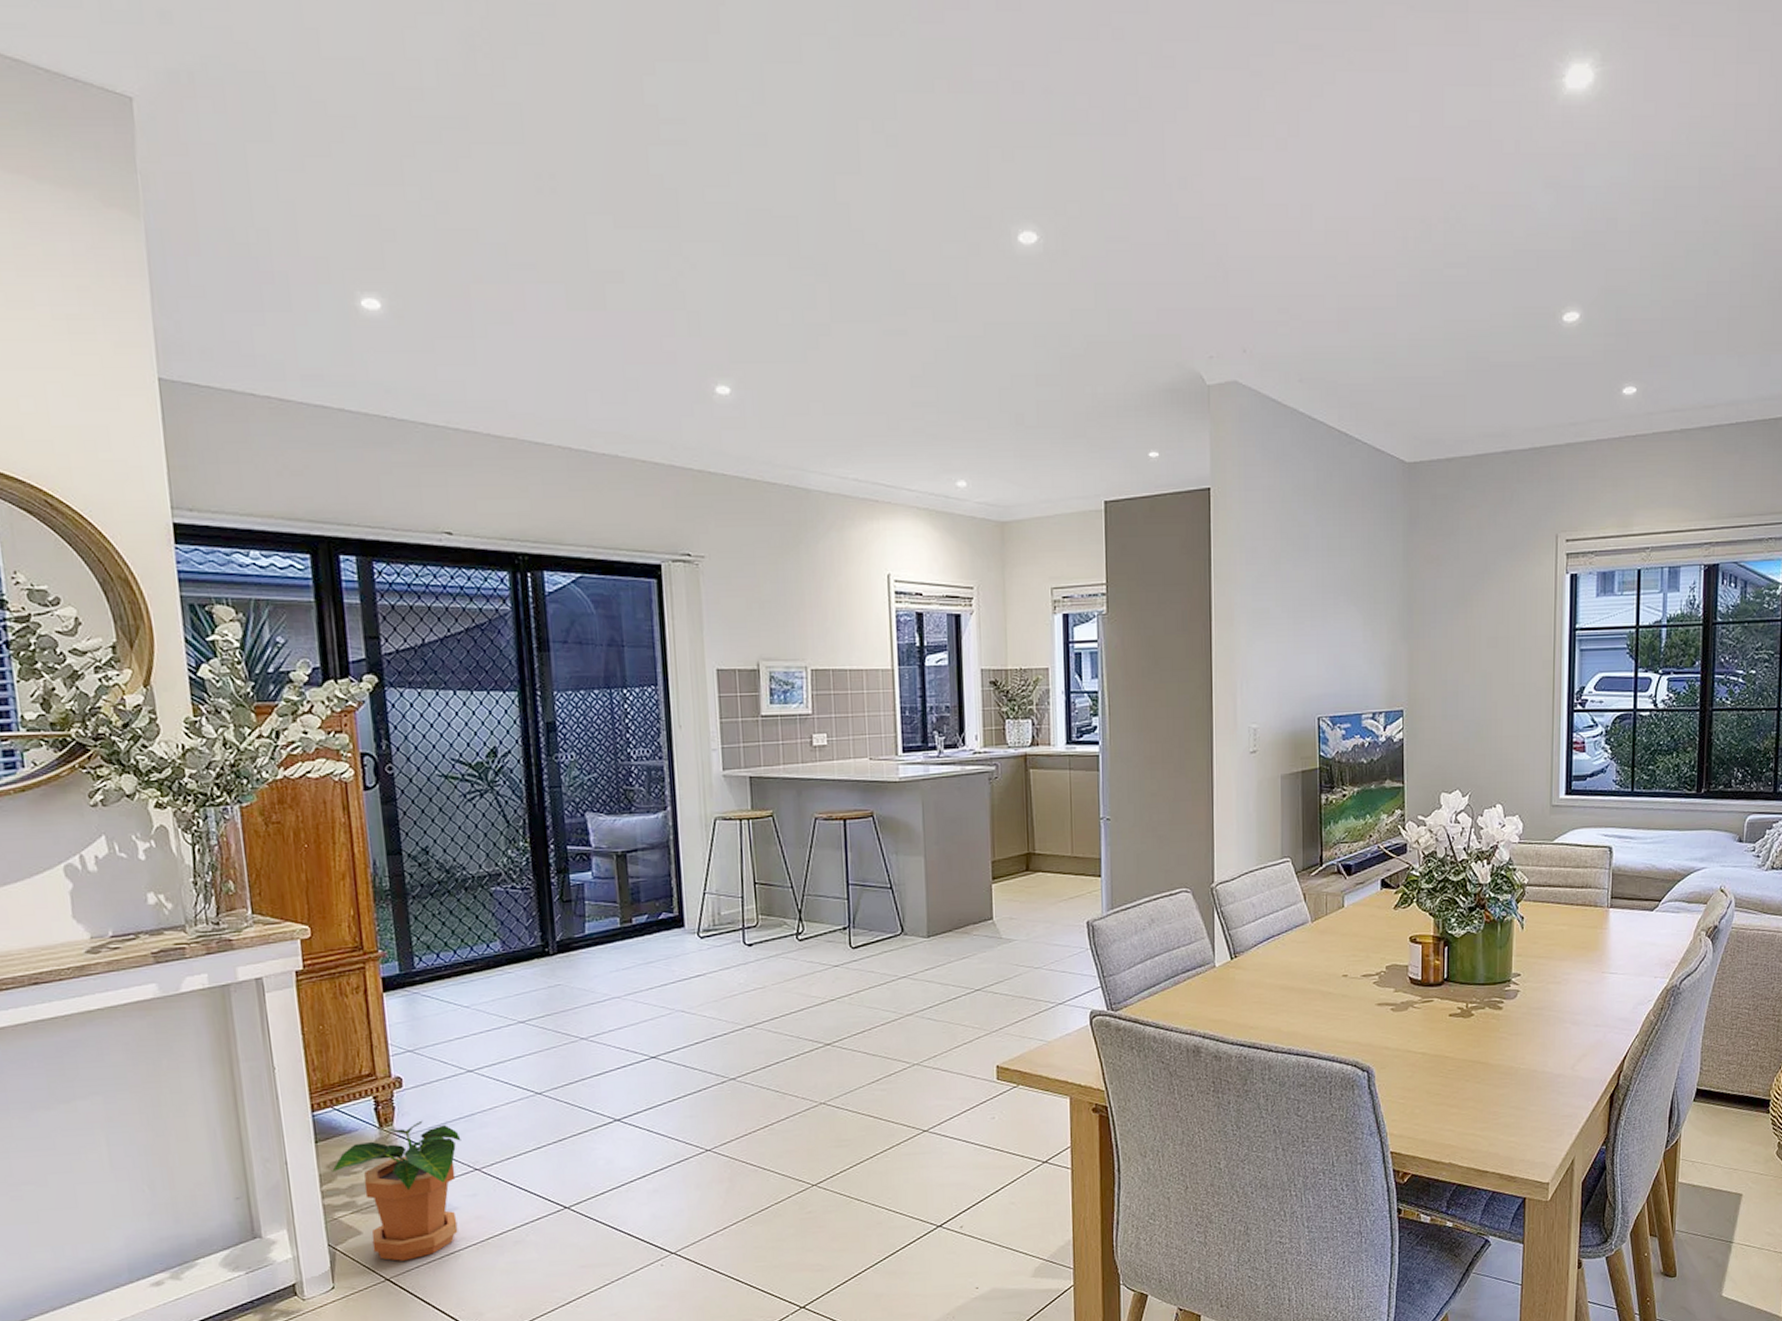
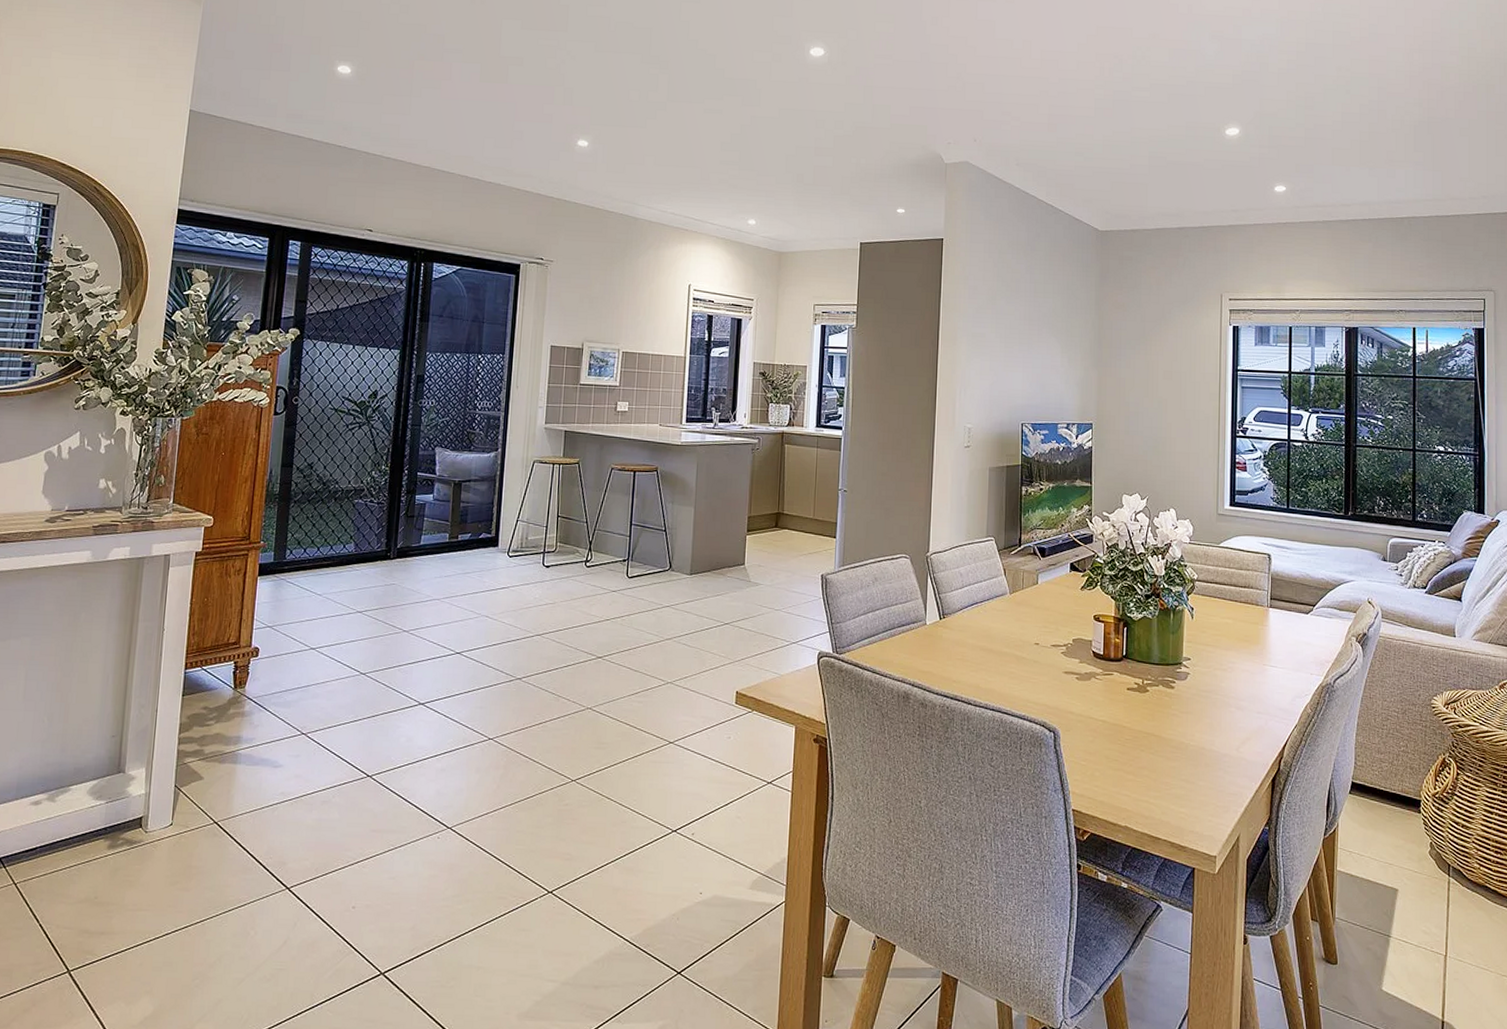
potted plant: present [332,1120,461,1261] -> none [190,686,296,807]

